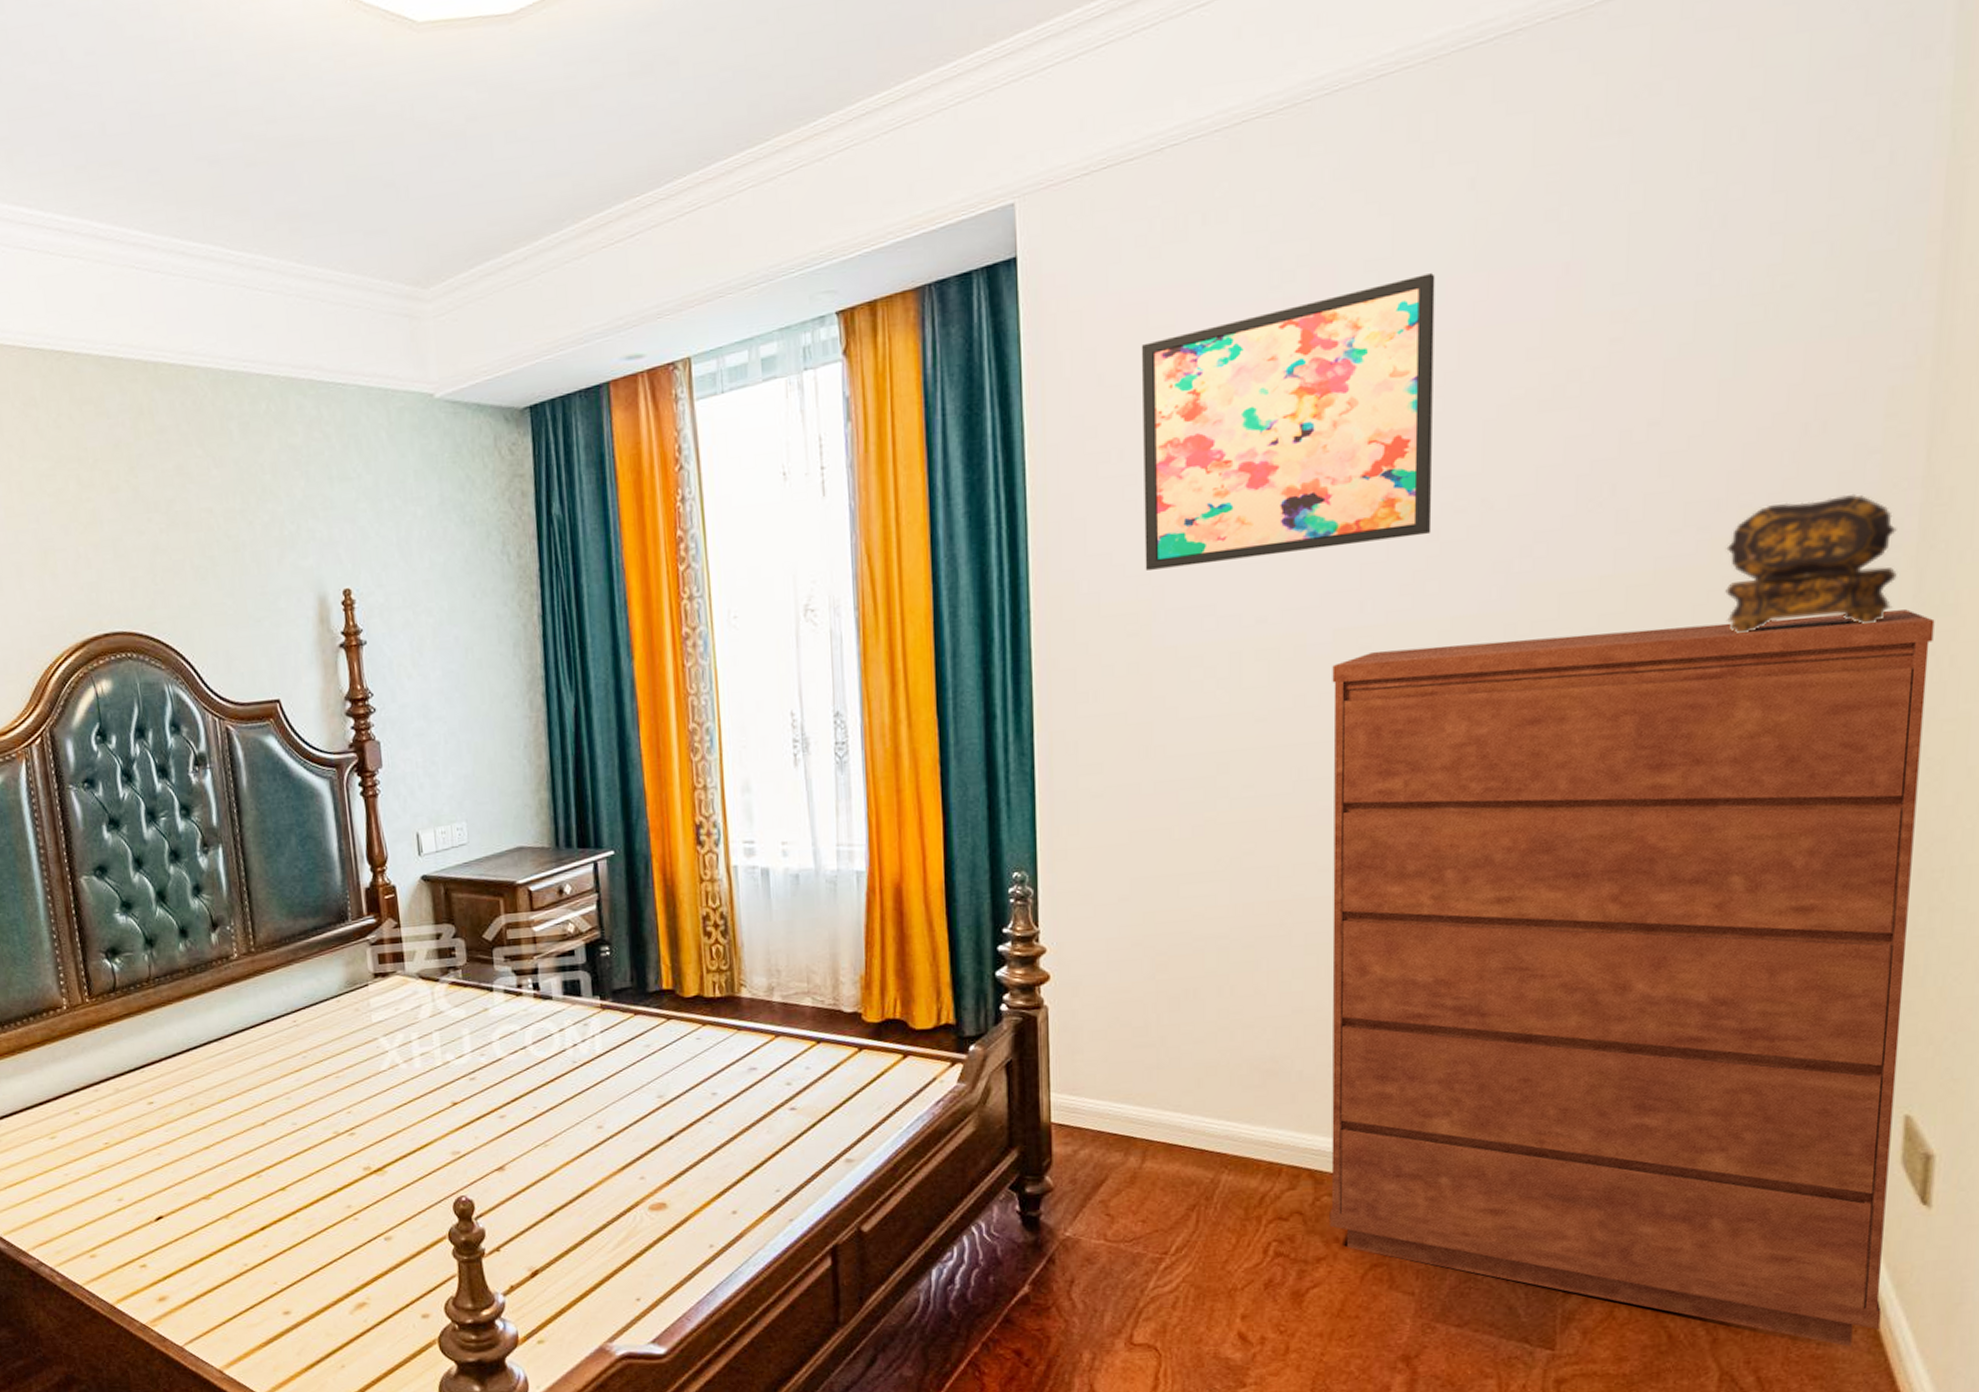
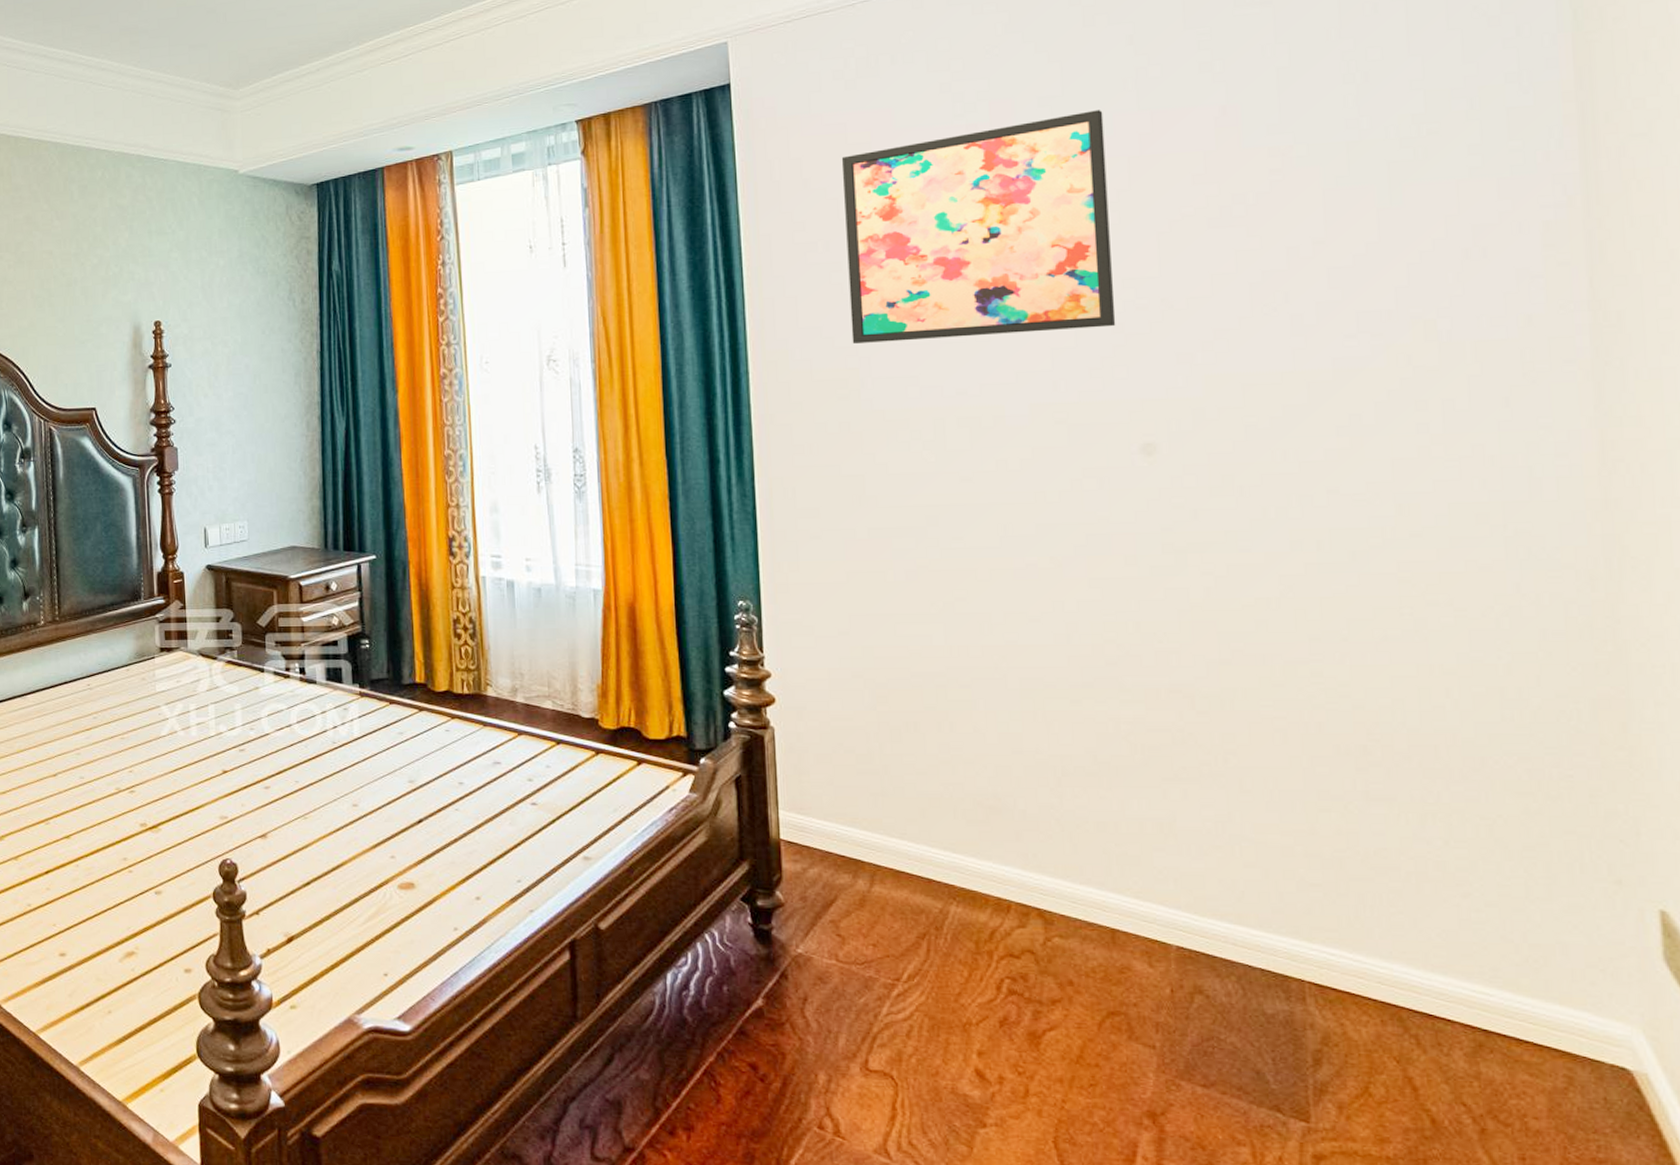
dresser: present [1329,609,1935,1347] -> none [1031,417,1666,1154]
jewelry box: present [1725,493,1897,633] -> none [1402,312,1575,430]

